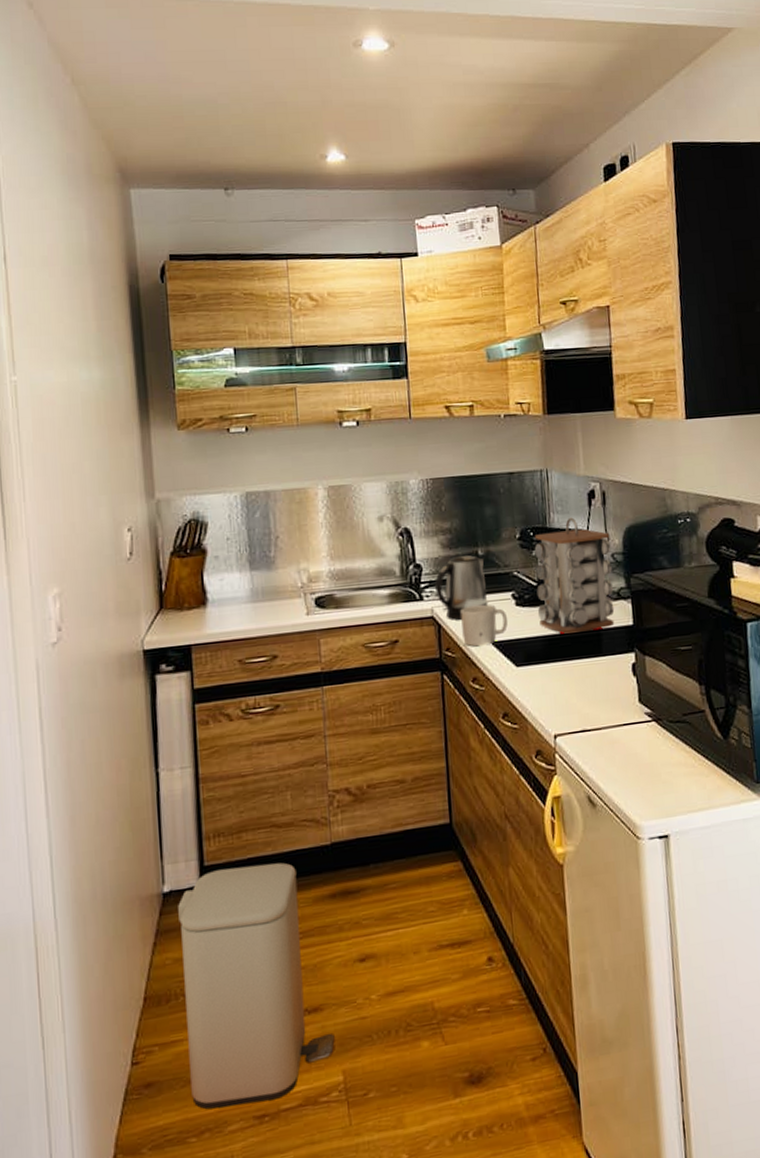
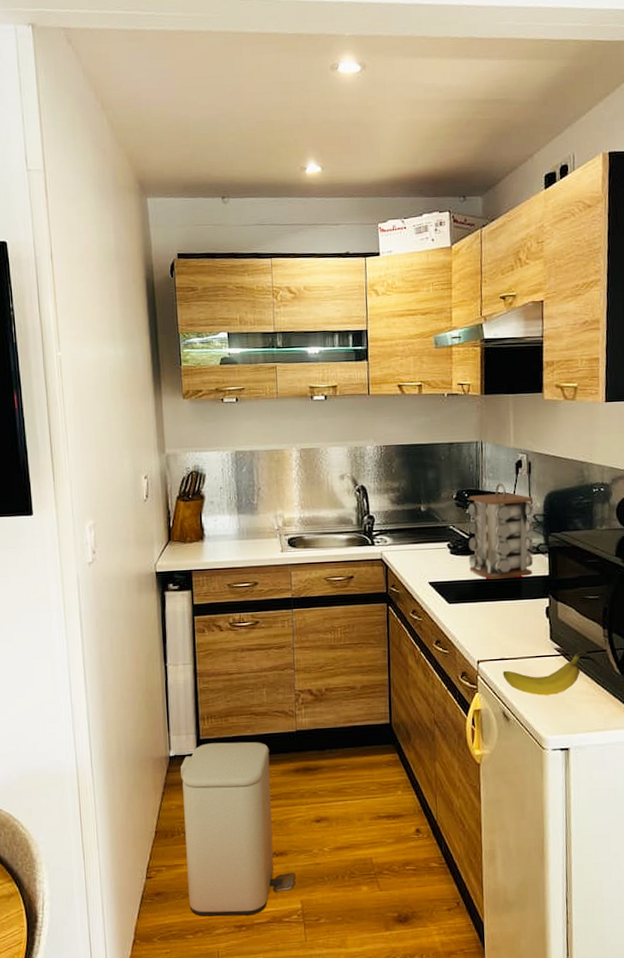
kettle: present [435,554,489,620] -> none [385,510,428,563]
mug: present [460,604,508,647] -> none [405,551,444,585]
fruit: none [585,713,677,772] -> present [503,650,582,695]

